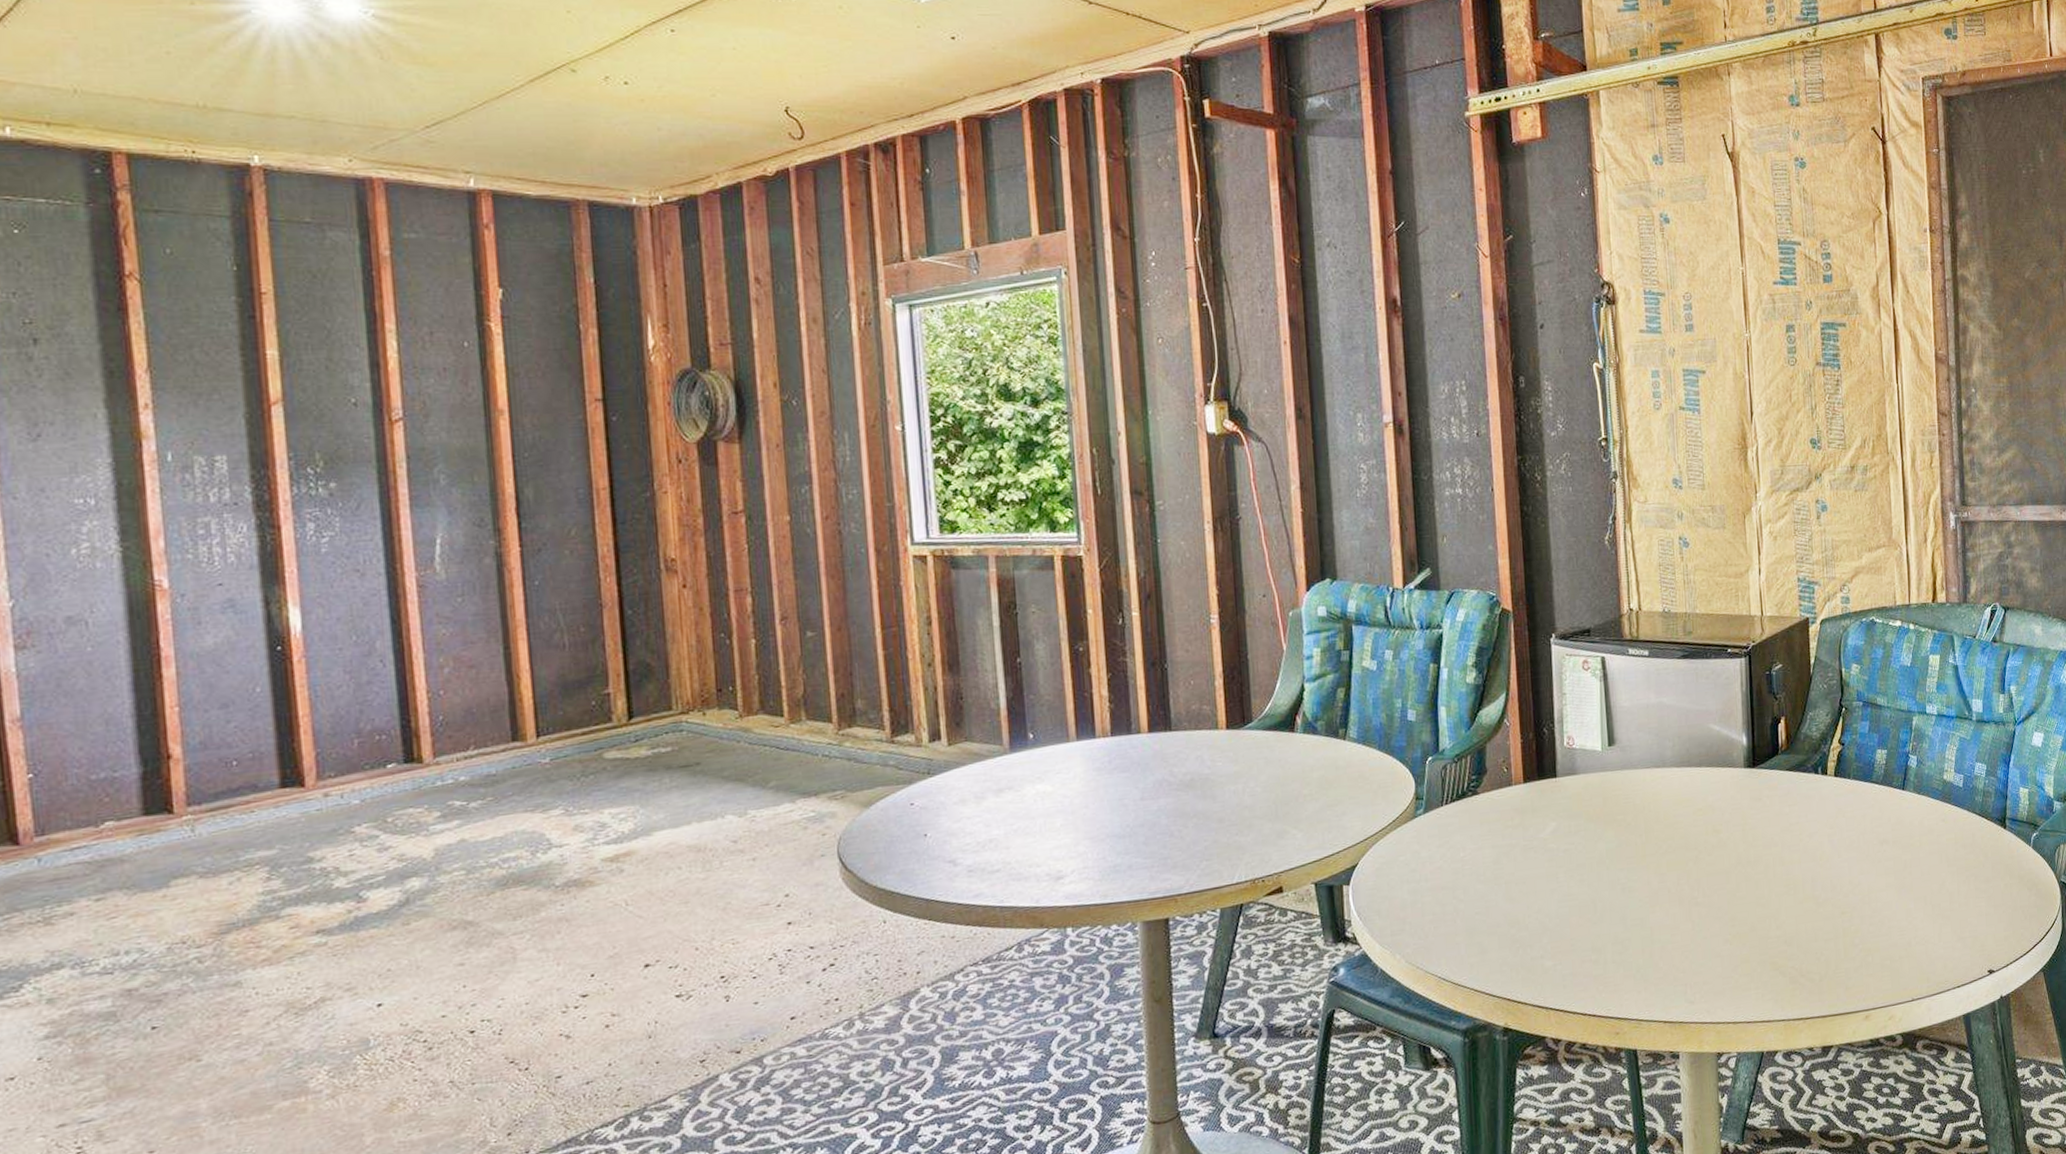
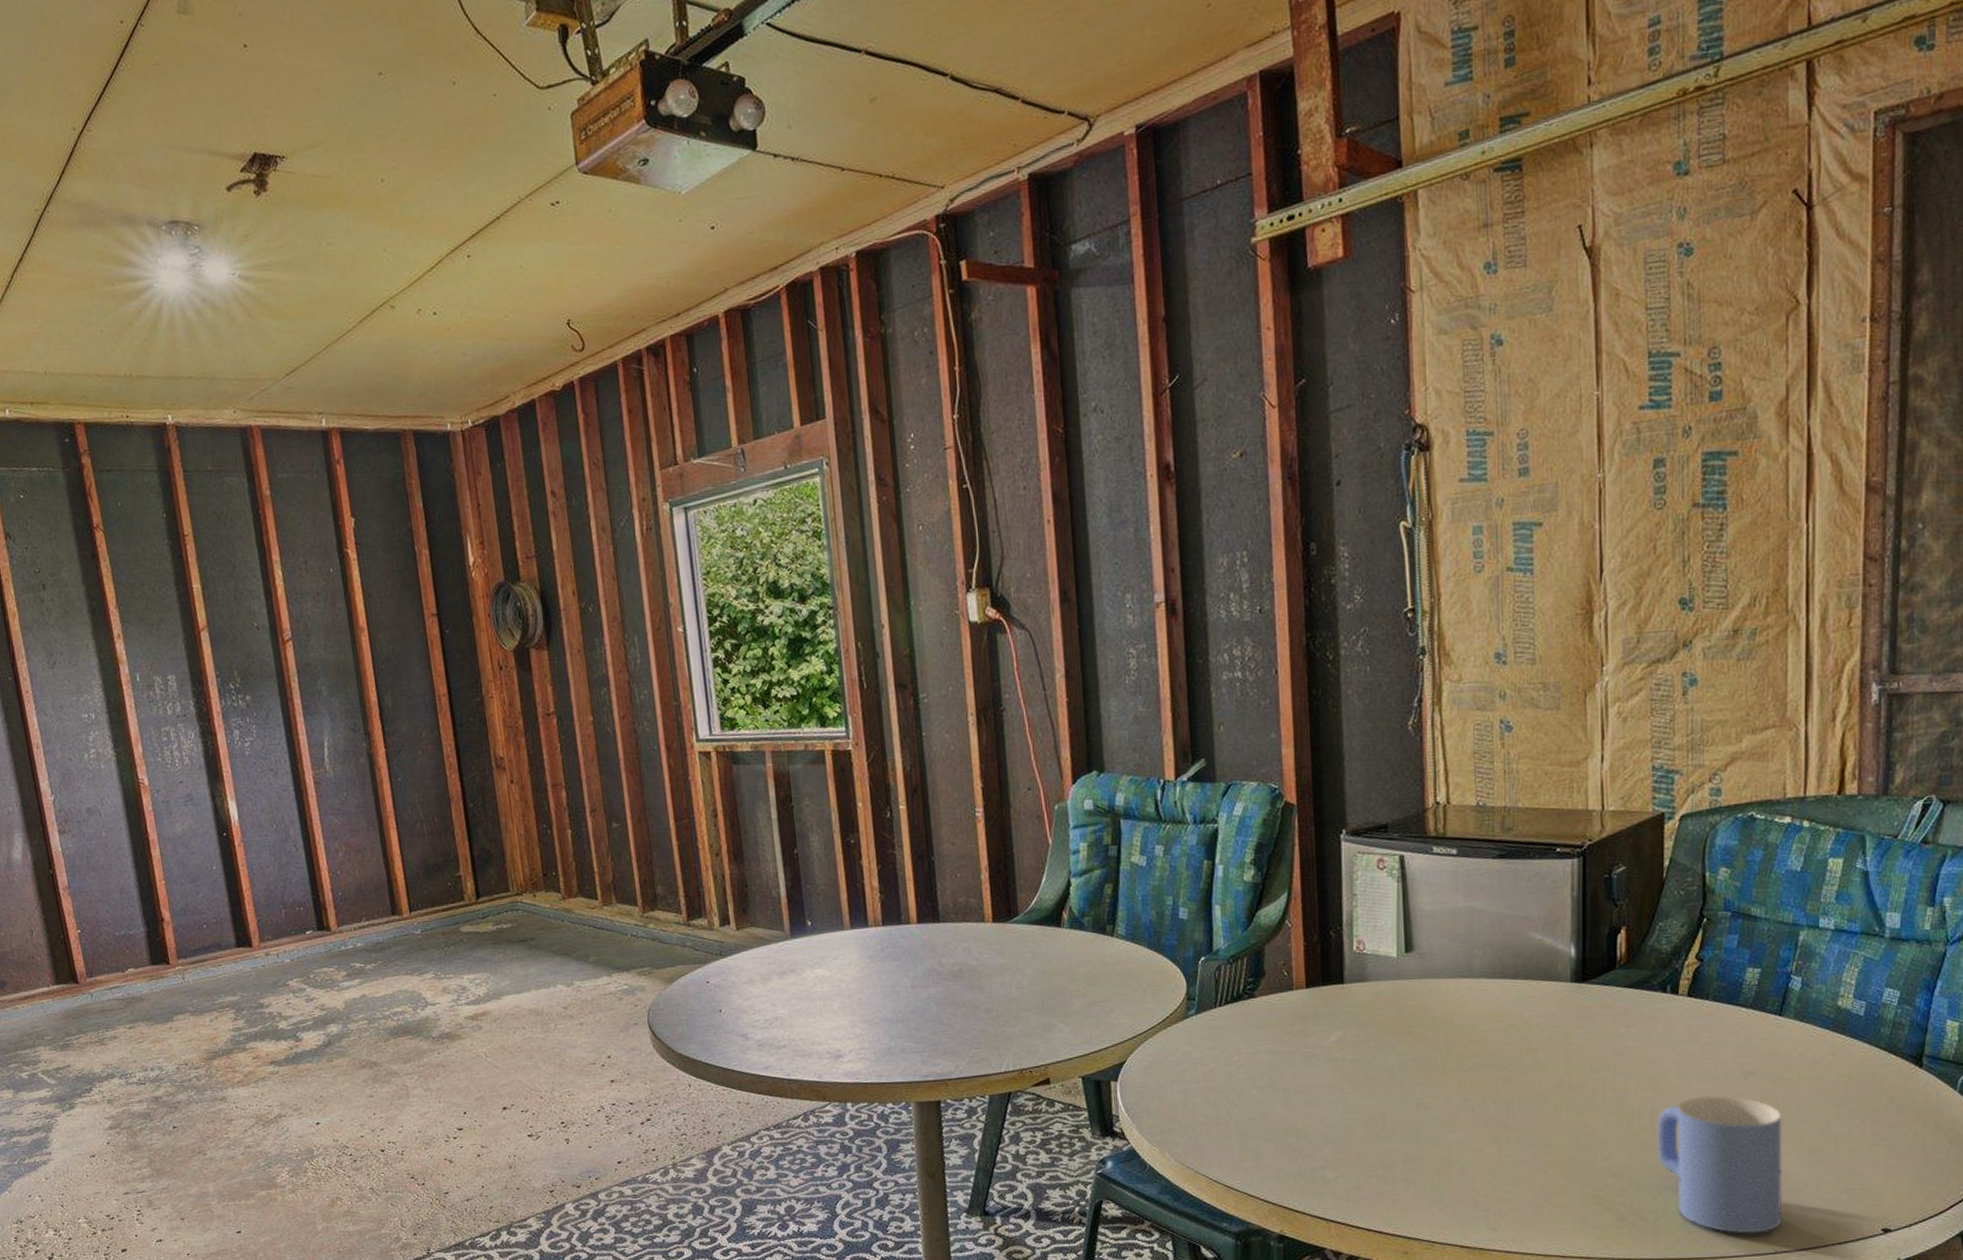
mug: none [1817,862,1915,986] -> present [1657,1094,1782,1234]

